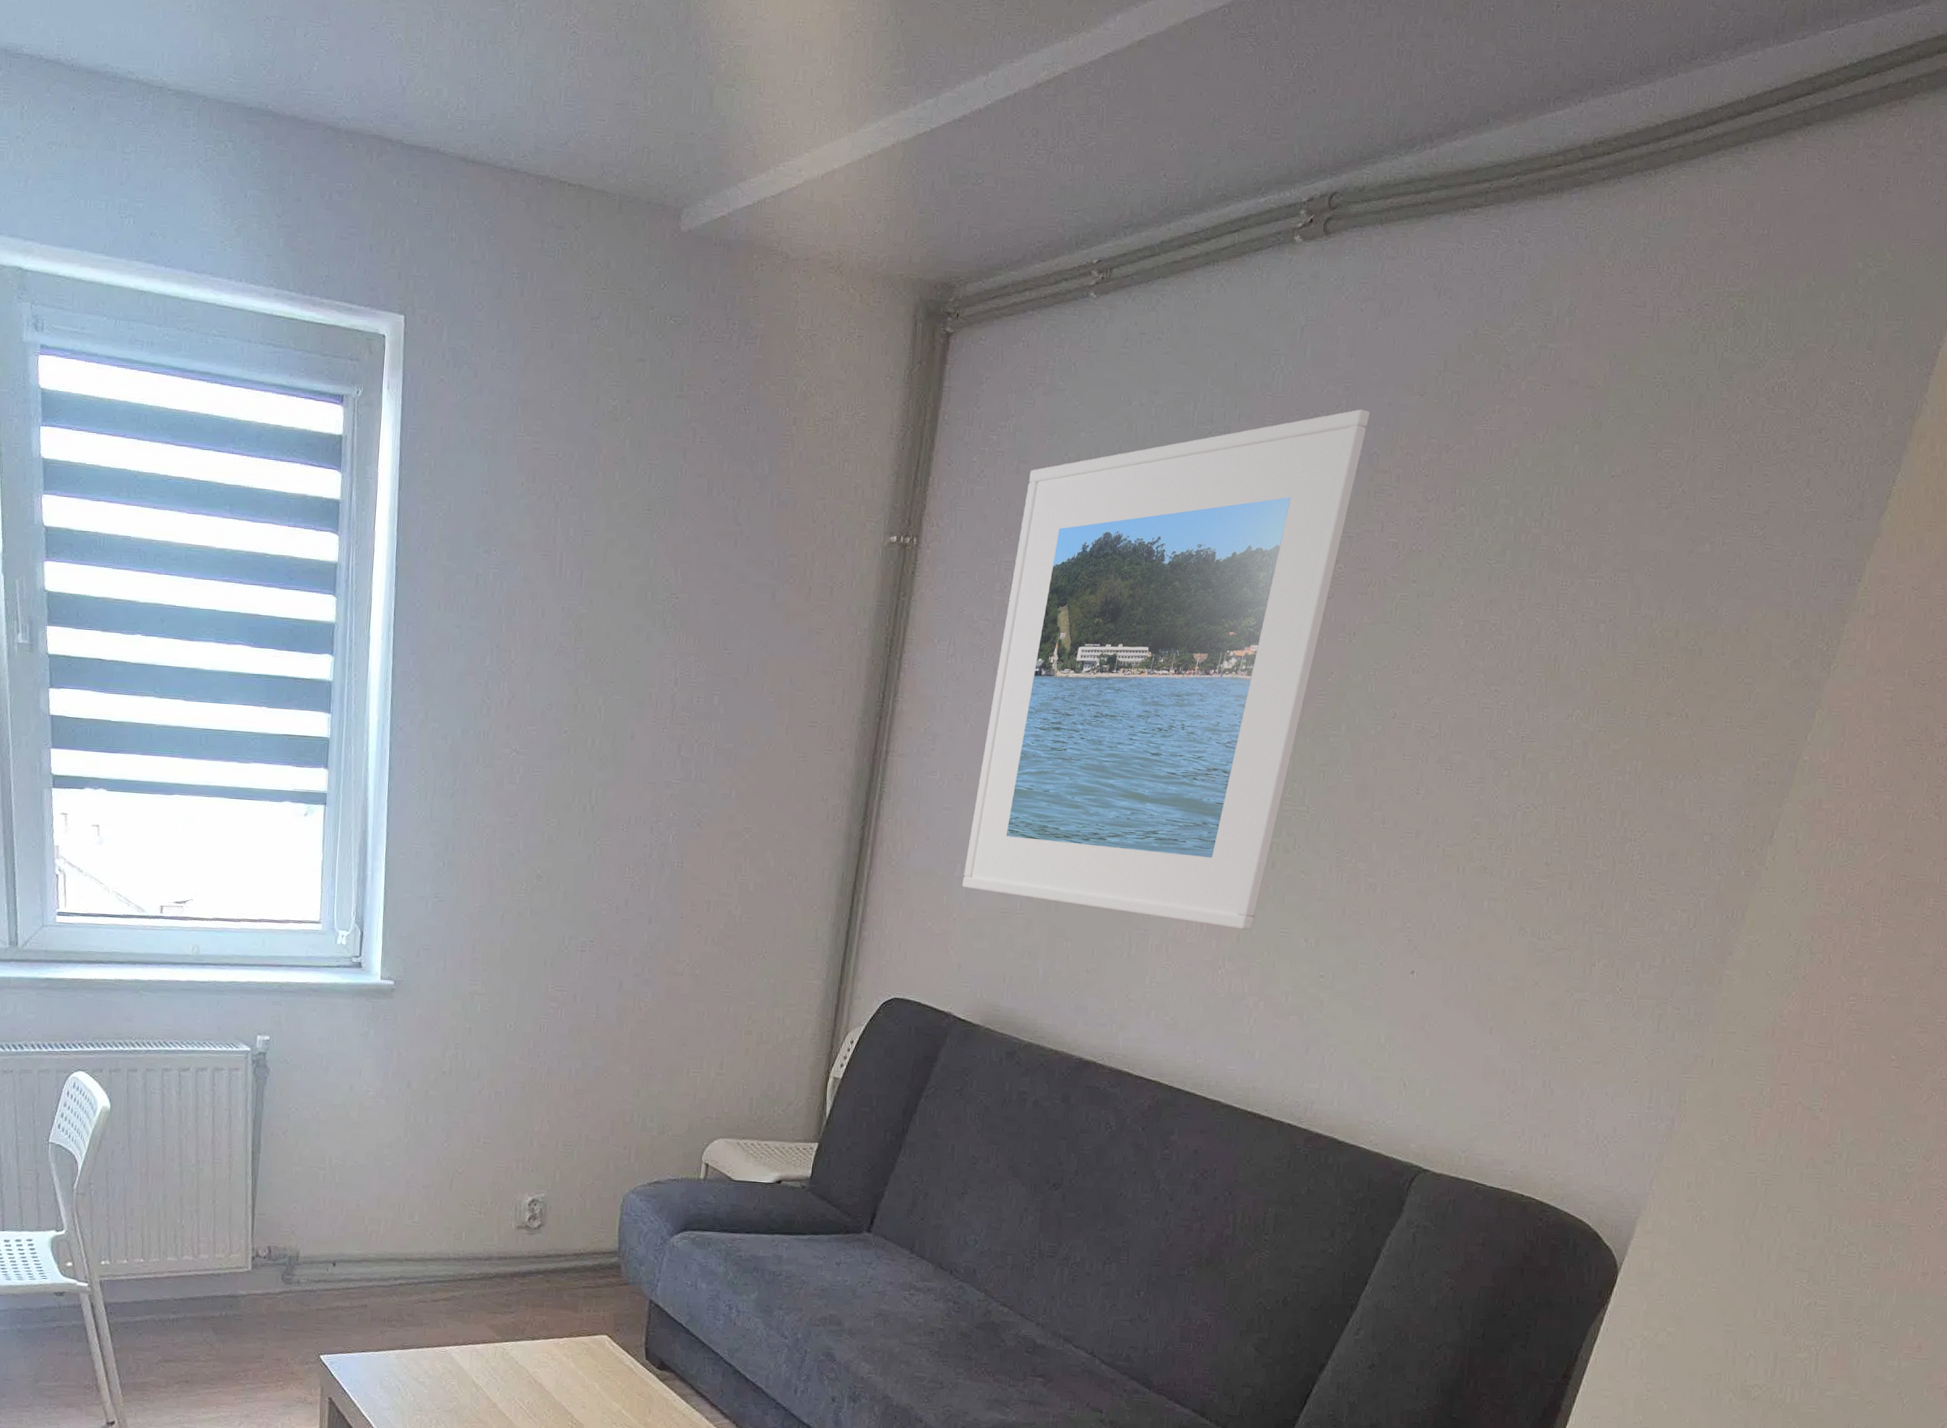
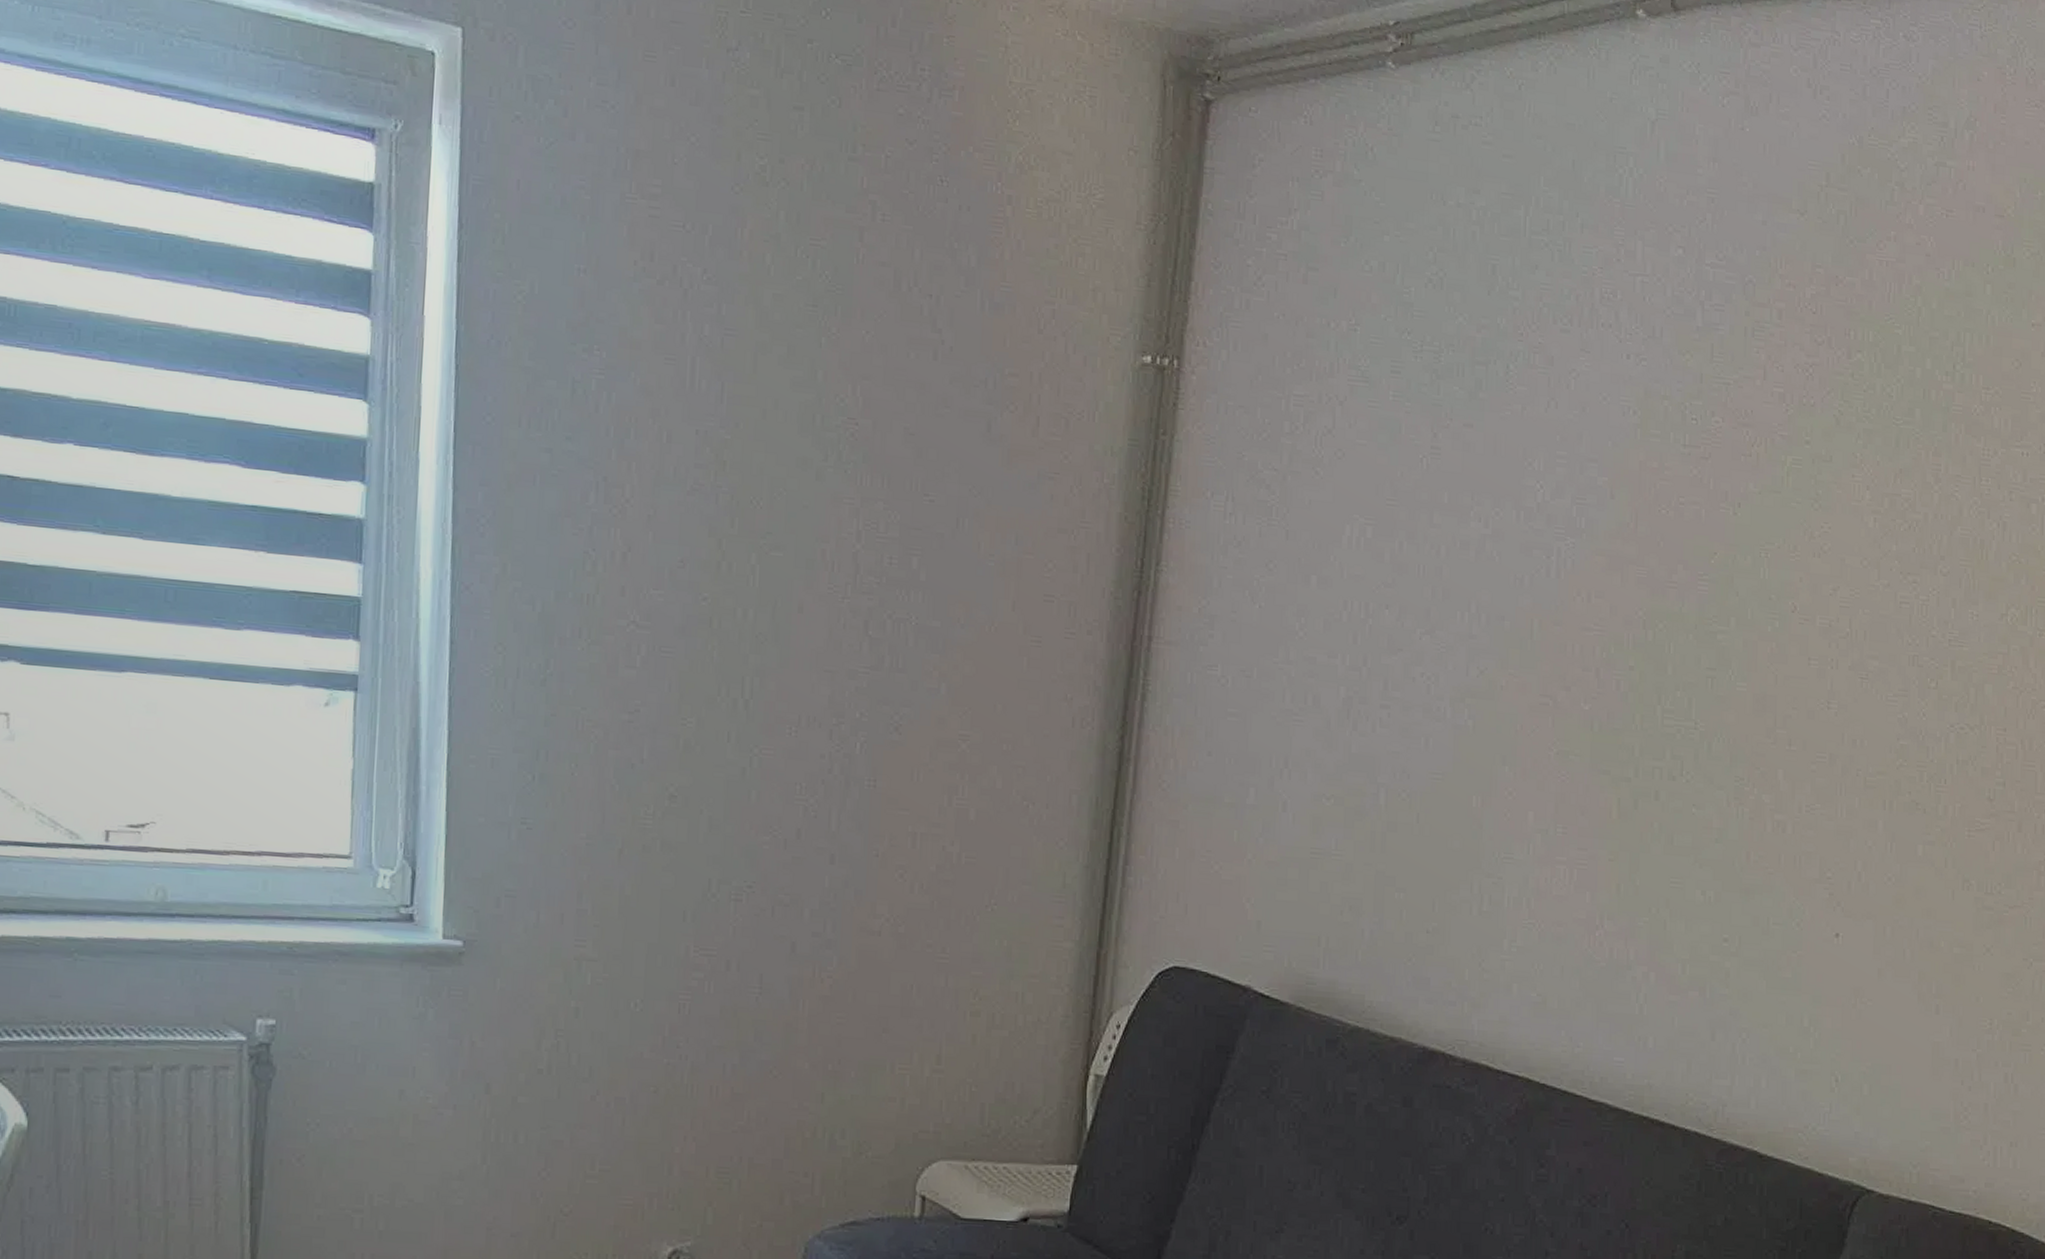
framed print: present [961,409,1370,930] -> none [1257,226,1741,879]

